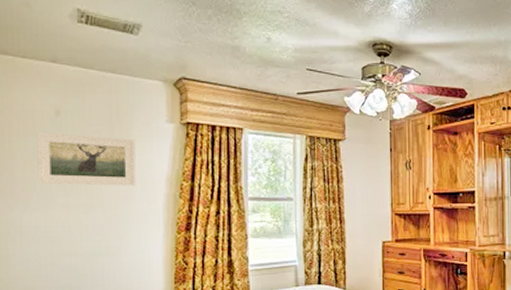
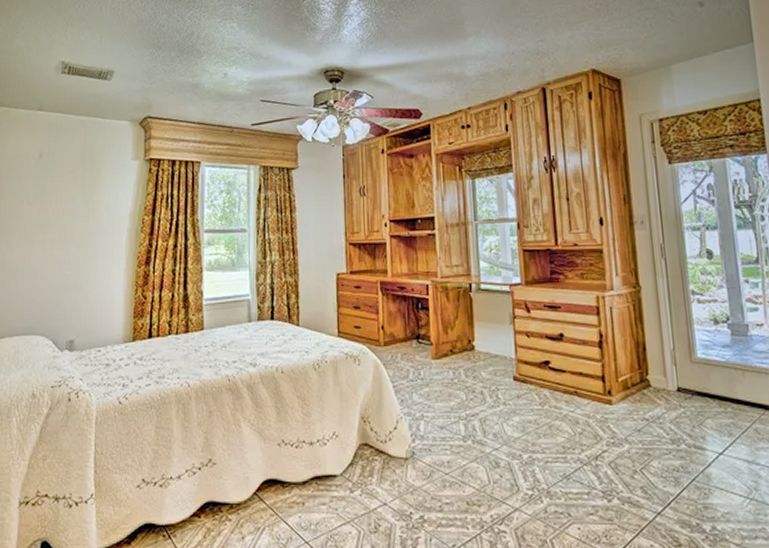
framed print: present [37,132,136,186] -> none [21,174,104,222]

